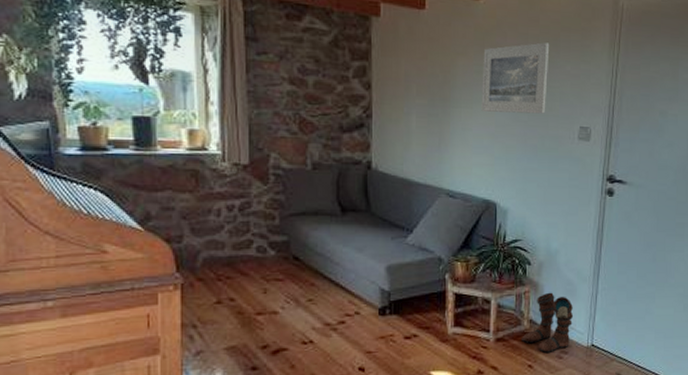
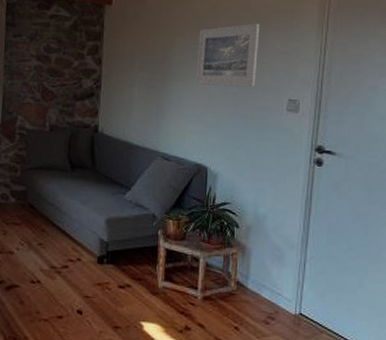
boots: present [522,292,574,353] -> none [228,256,281,317]

